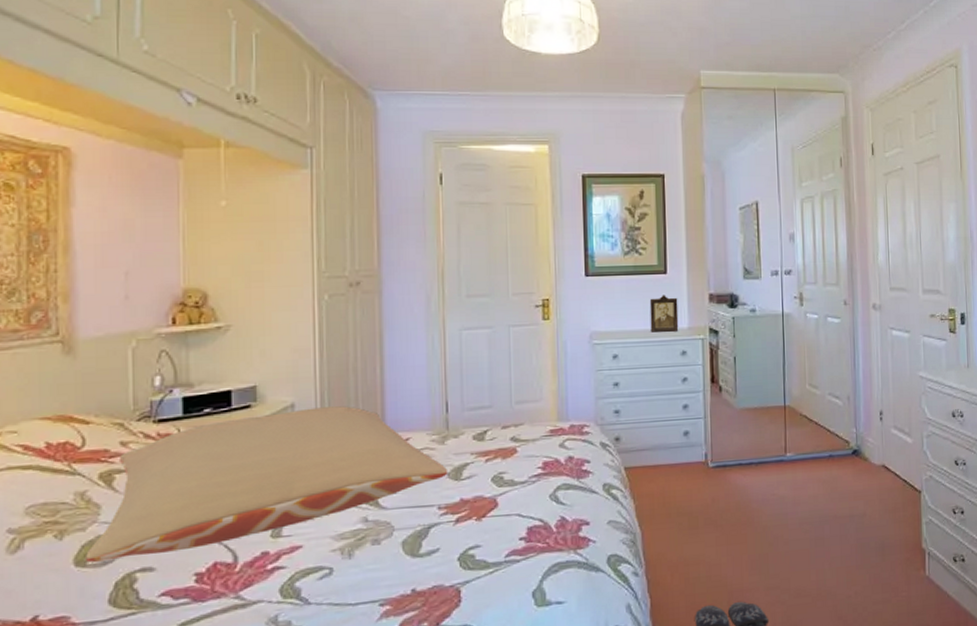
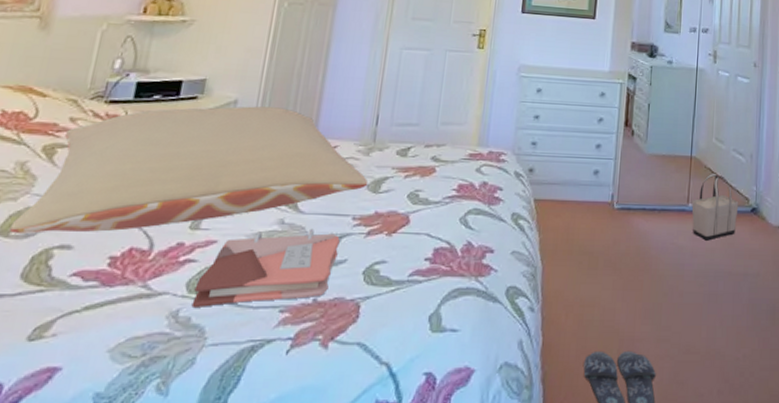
phonebook: none [289,522,429,611] -> present [191,228,340,307]
photo frame: present [649,295,679,332] -> none [574,38,603,73]
shopping bag: none [790,419,839,488] -> present [691,172,739,241]

